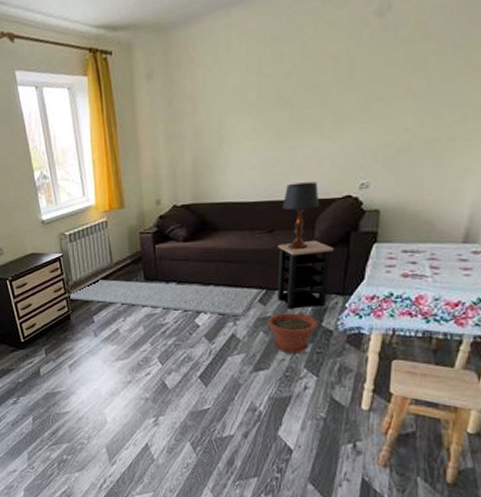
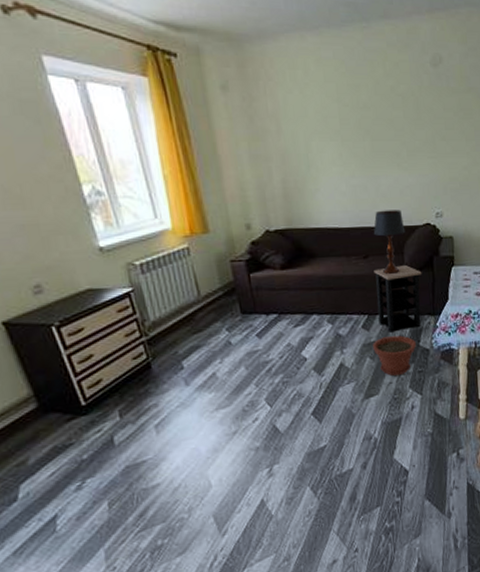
rug: present [69,279,261,317] -> none [147,314,364,345]

